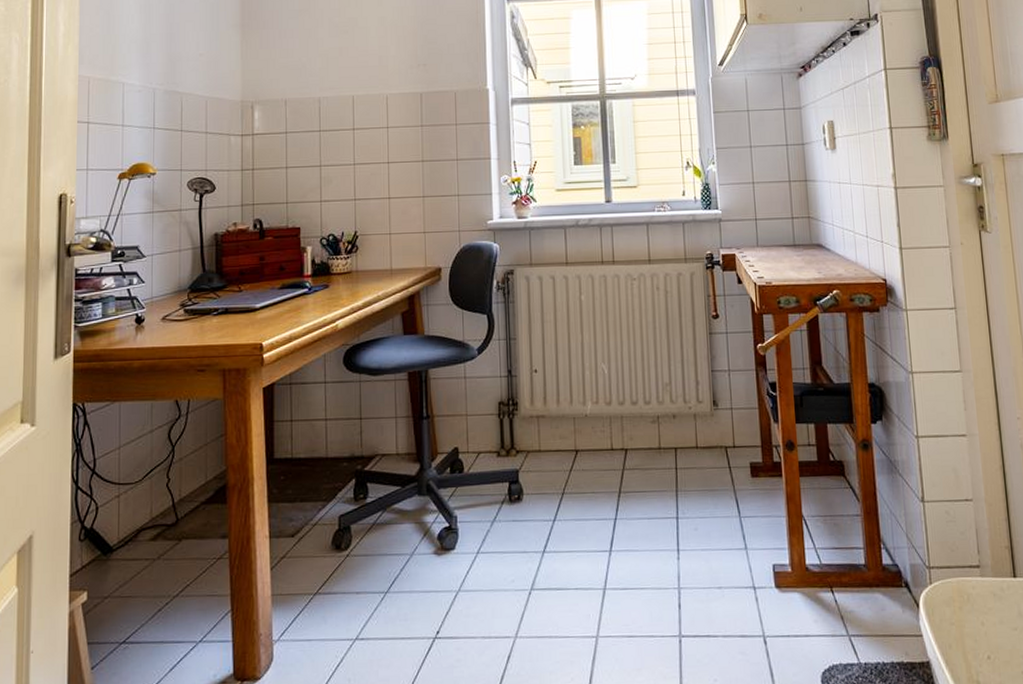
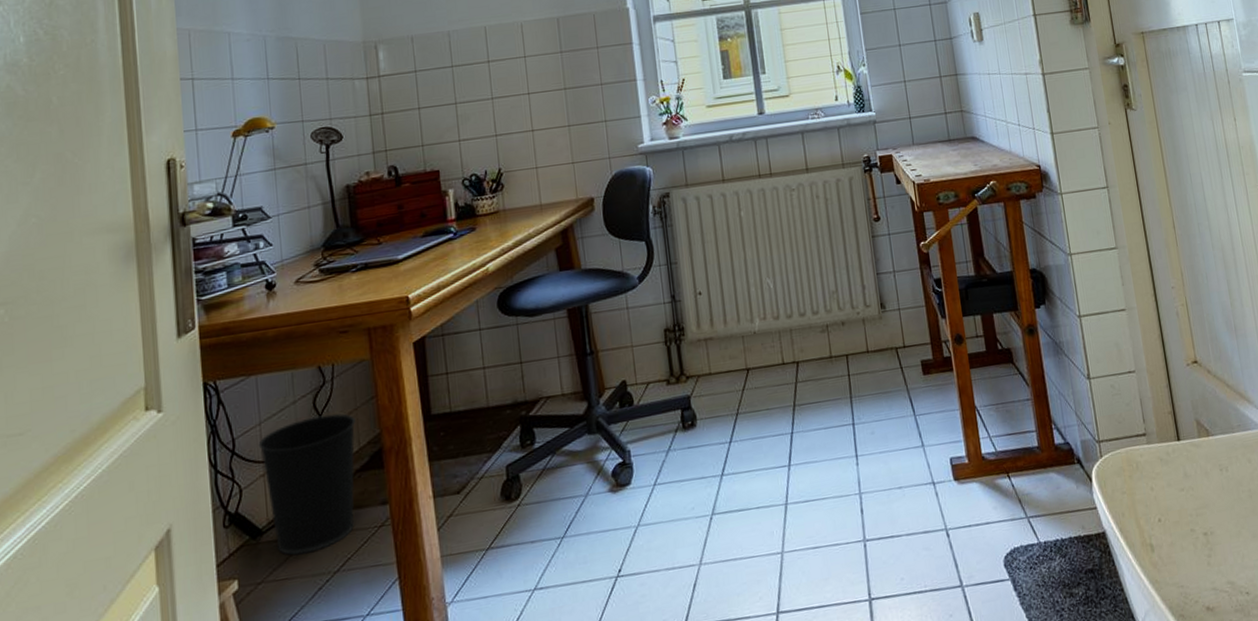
wastebasket: none [116,446,205,576] -> present [258,413,356,555]

